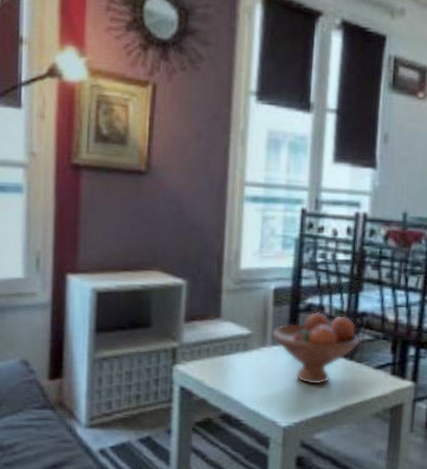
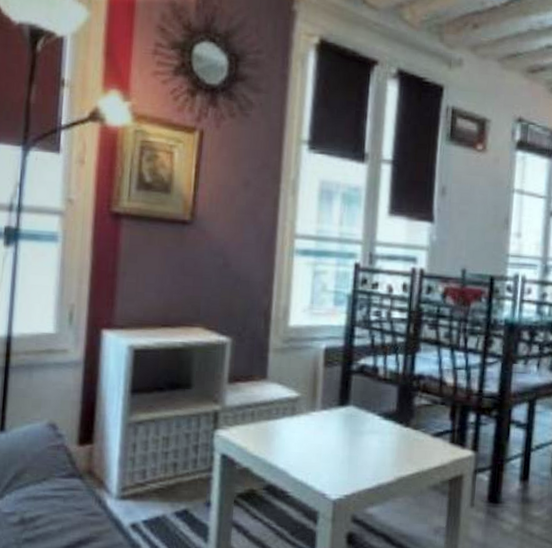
fruit bowl: present [272,311,361,385] -> none [322,373,418,454]

